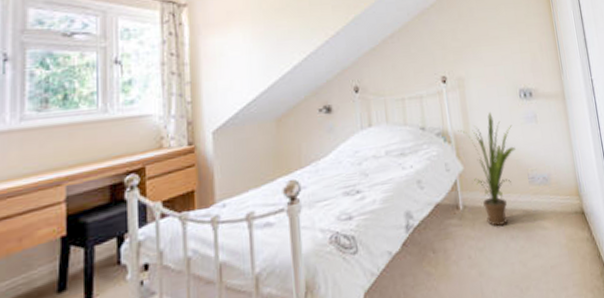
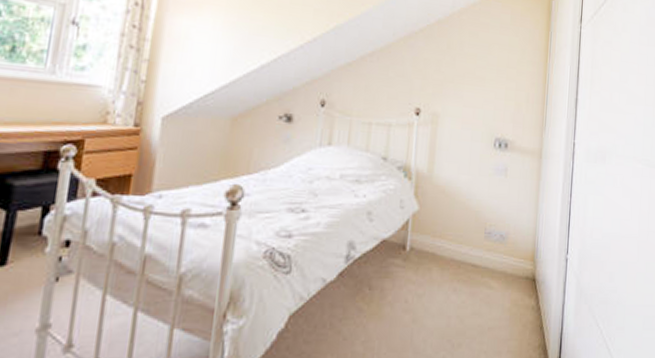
house plant: present [458,111,516,226] -> none [421,155,480,275]

